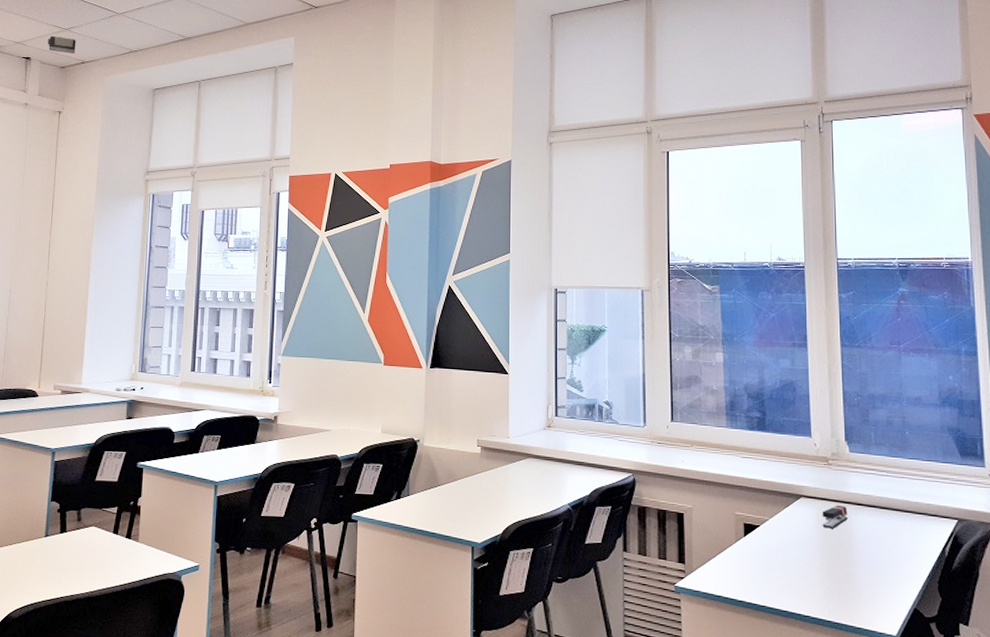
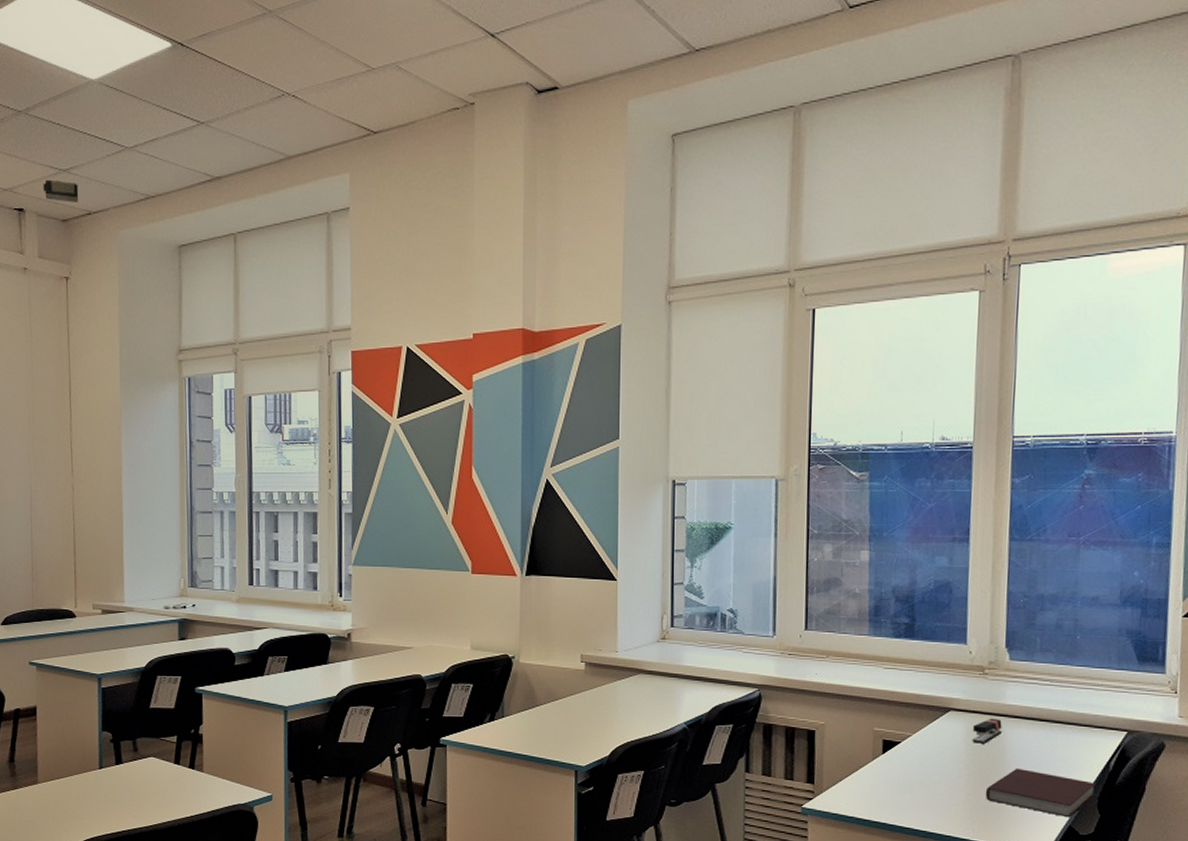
notebook: none [837,552,935,601] -> present [985,768,1096,818]

